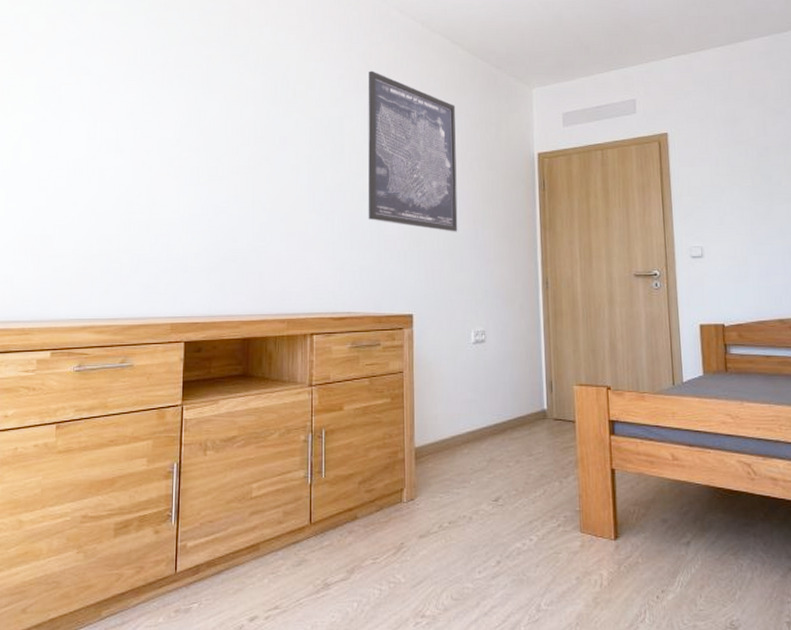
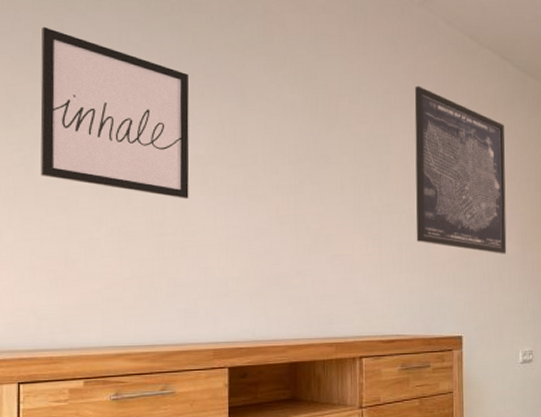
wall art: none [26,28,161,180] -> present [40,26,190,199]

